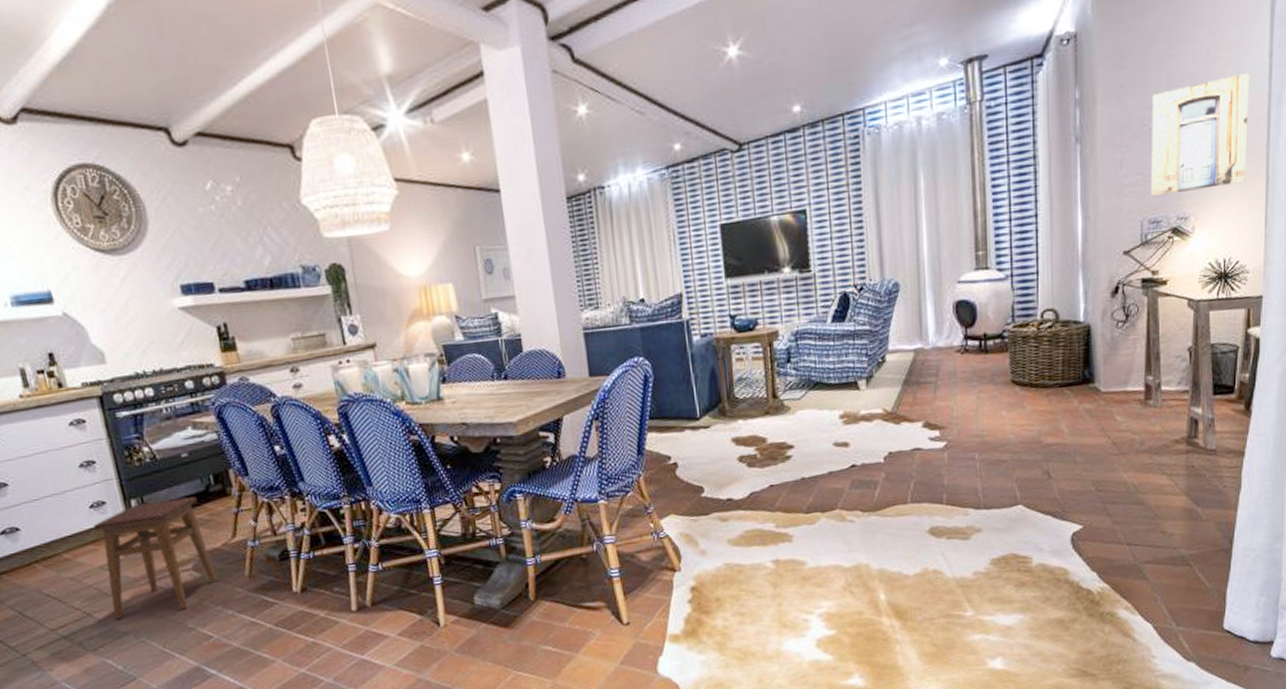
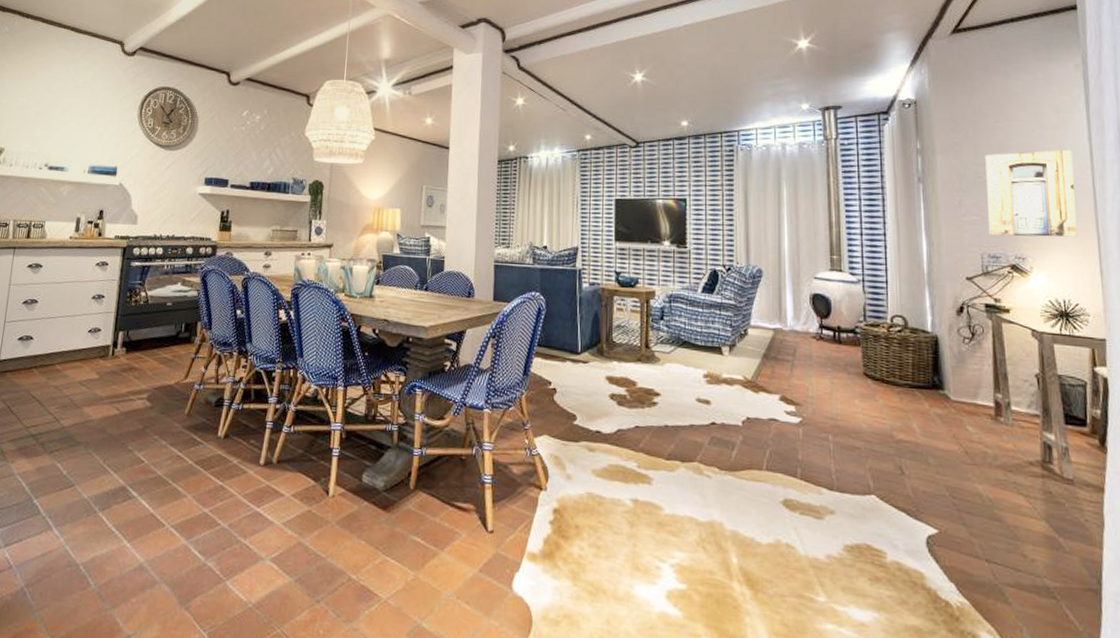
stool: present [93,496,217,619] -> none [75,336,168,432]

